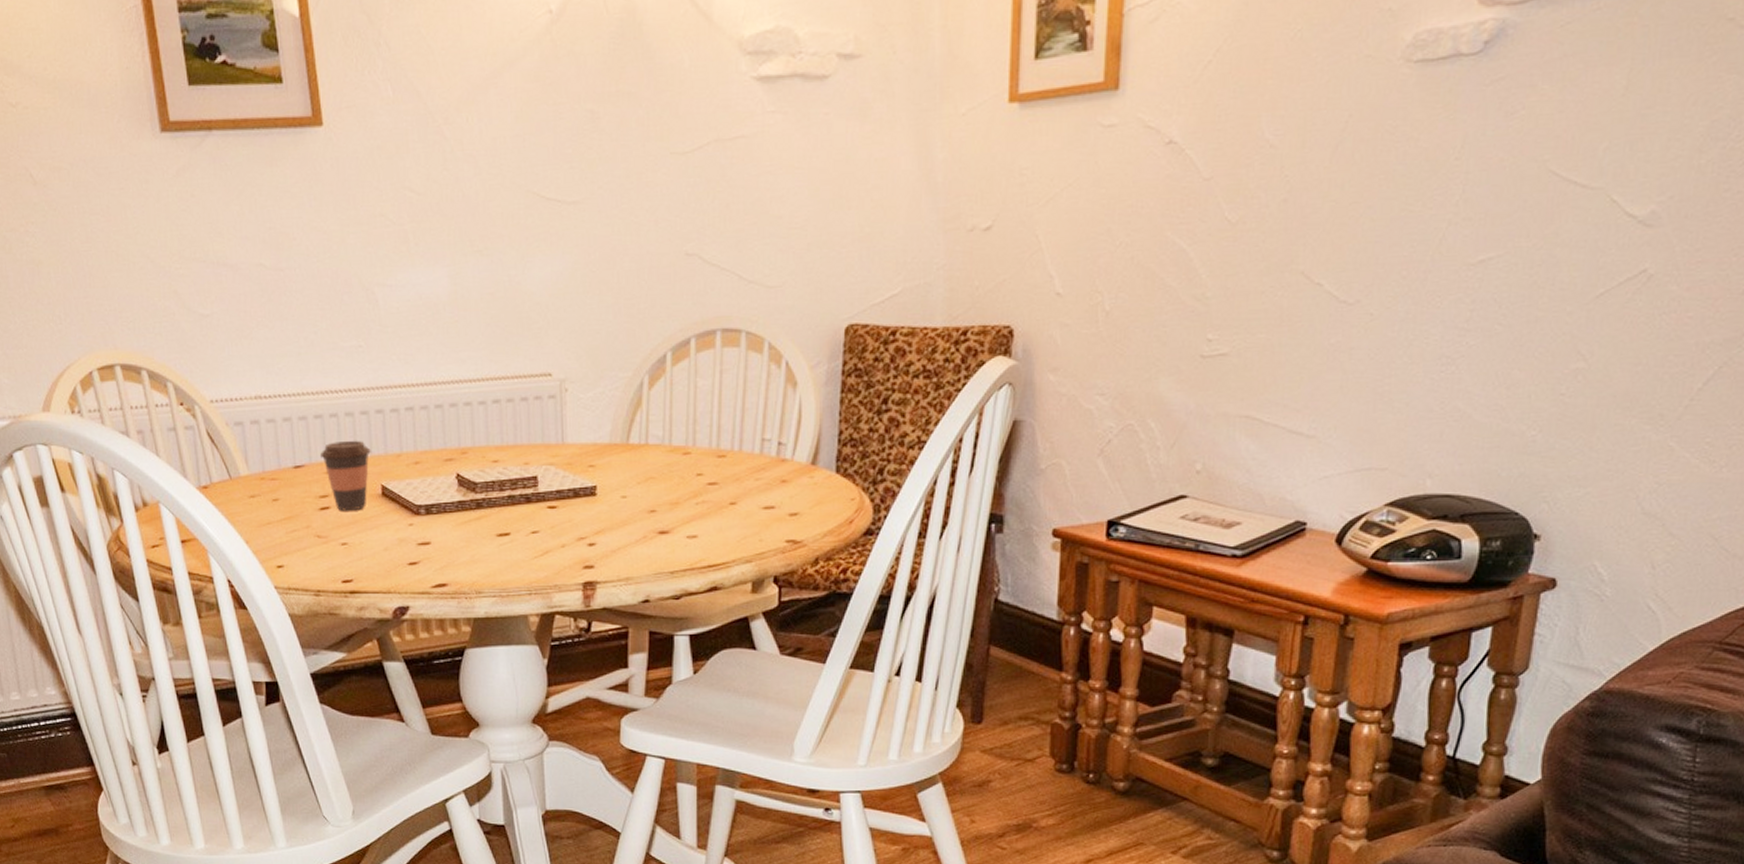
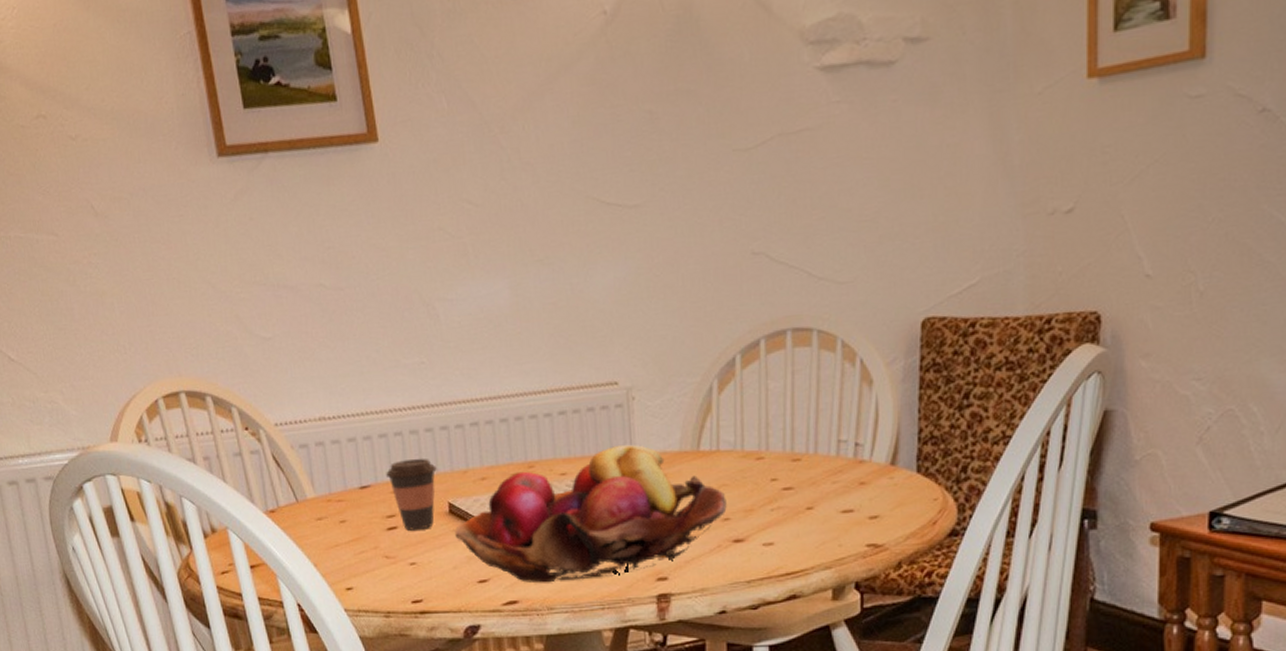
fruit basket: none [386,434,653,567] -> present [454,444,727,583]

